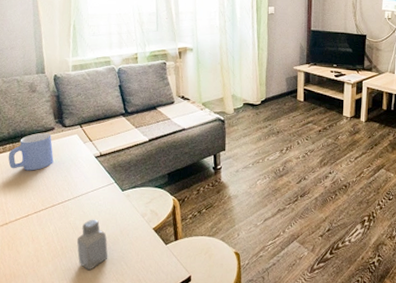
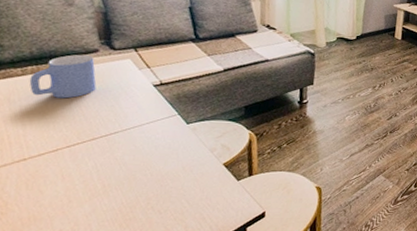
saltshaker: present [76,219,108,271] -> none [124,154,166,210]

